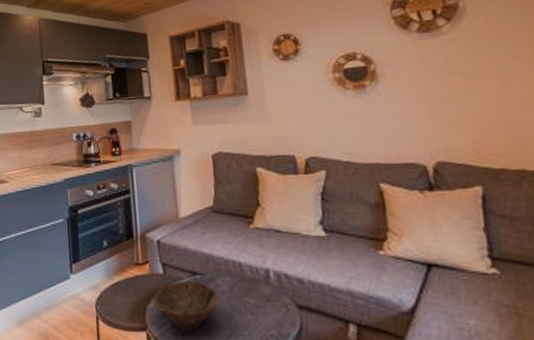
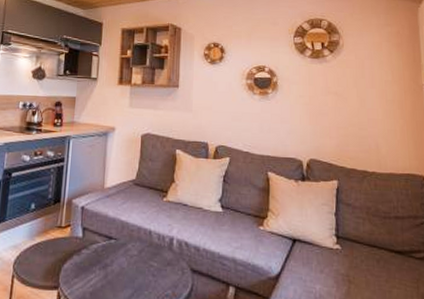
bowl: present [153,281,220,332] -> none [69,245,128,291]

